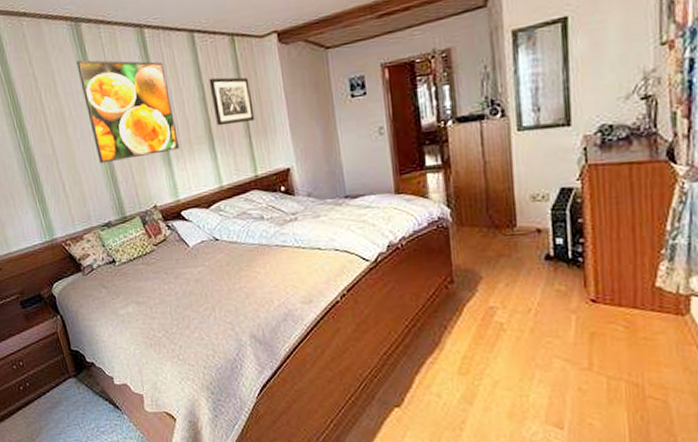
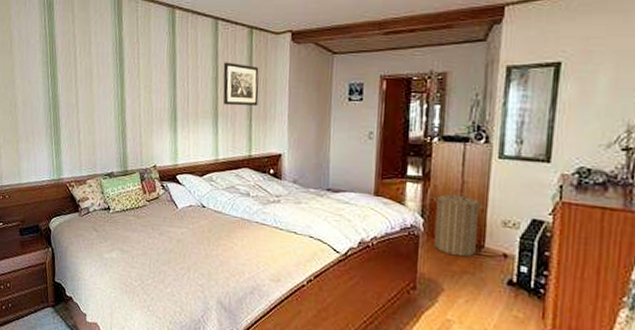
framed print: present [76,59,179,164] -> none [112,27,187,120]
laundry hamper: none [458,171,510,241] -> present [434,189,484,257]

